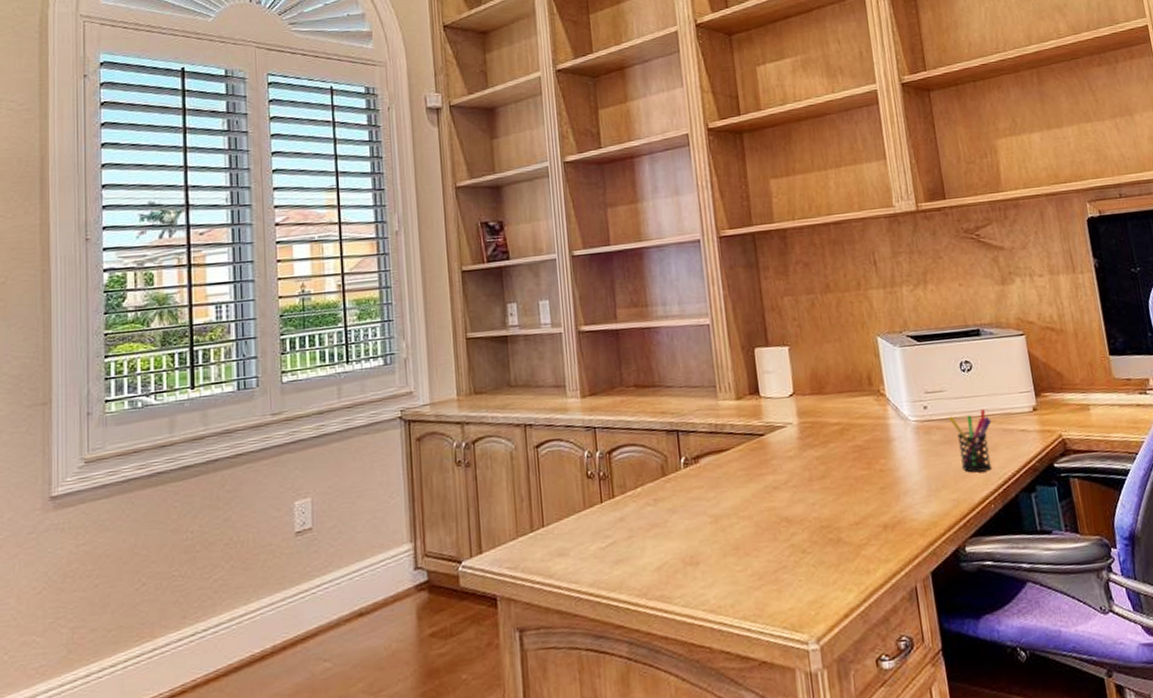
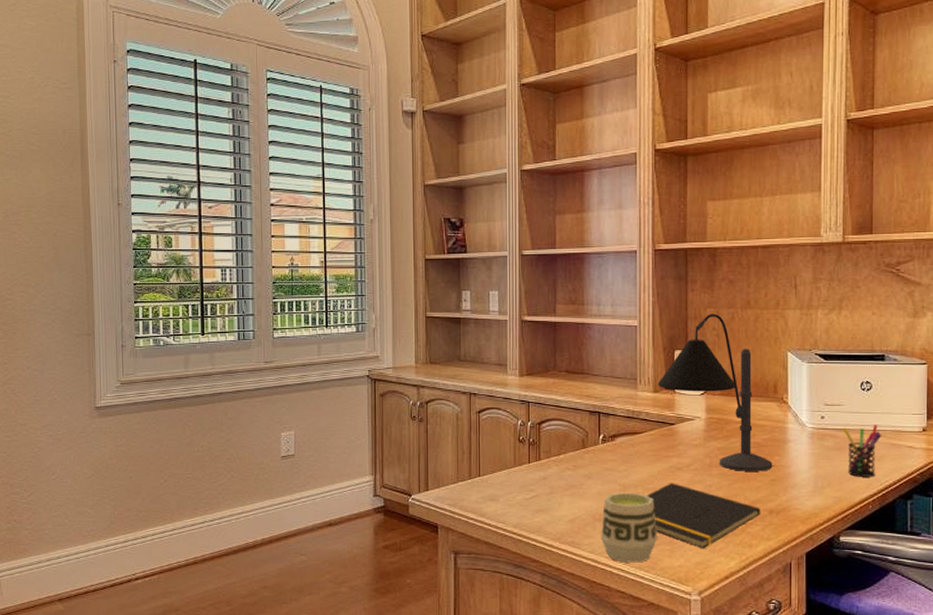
cup: none [693,523,761,614] -> present [600,492,657,563]
desk lamp: none [739,302,880,482] -> present [657,314,773,471]
notepad: none [741,506,875,584] -> present [646,483,761,549]

